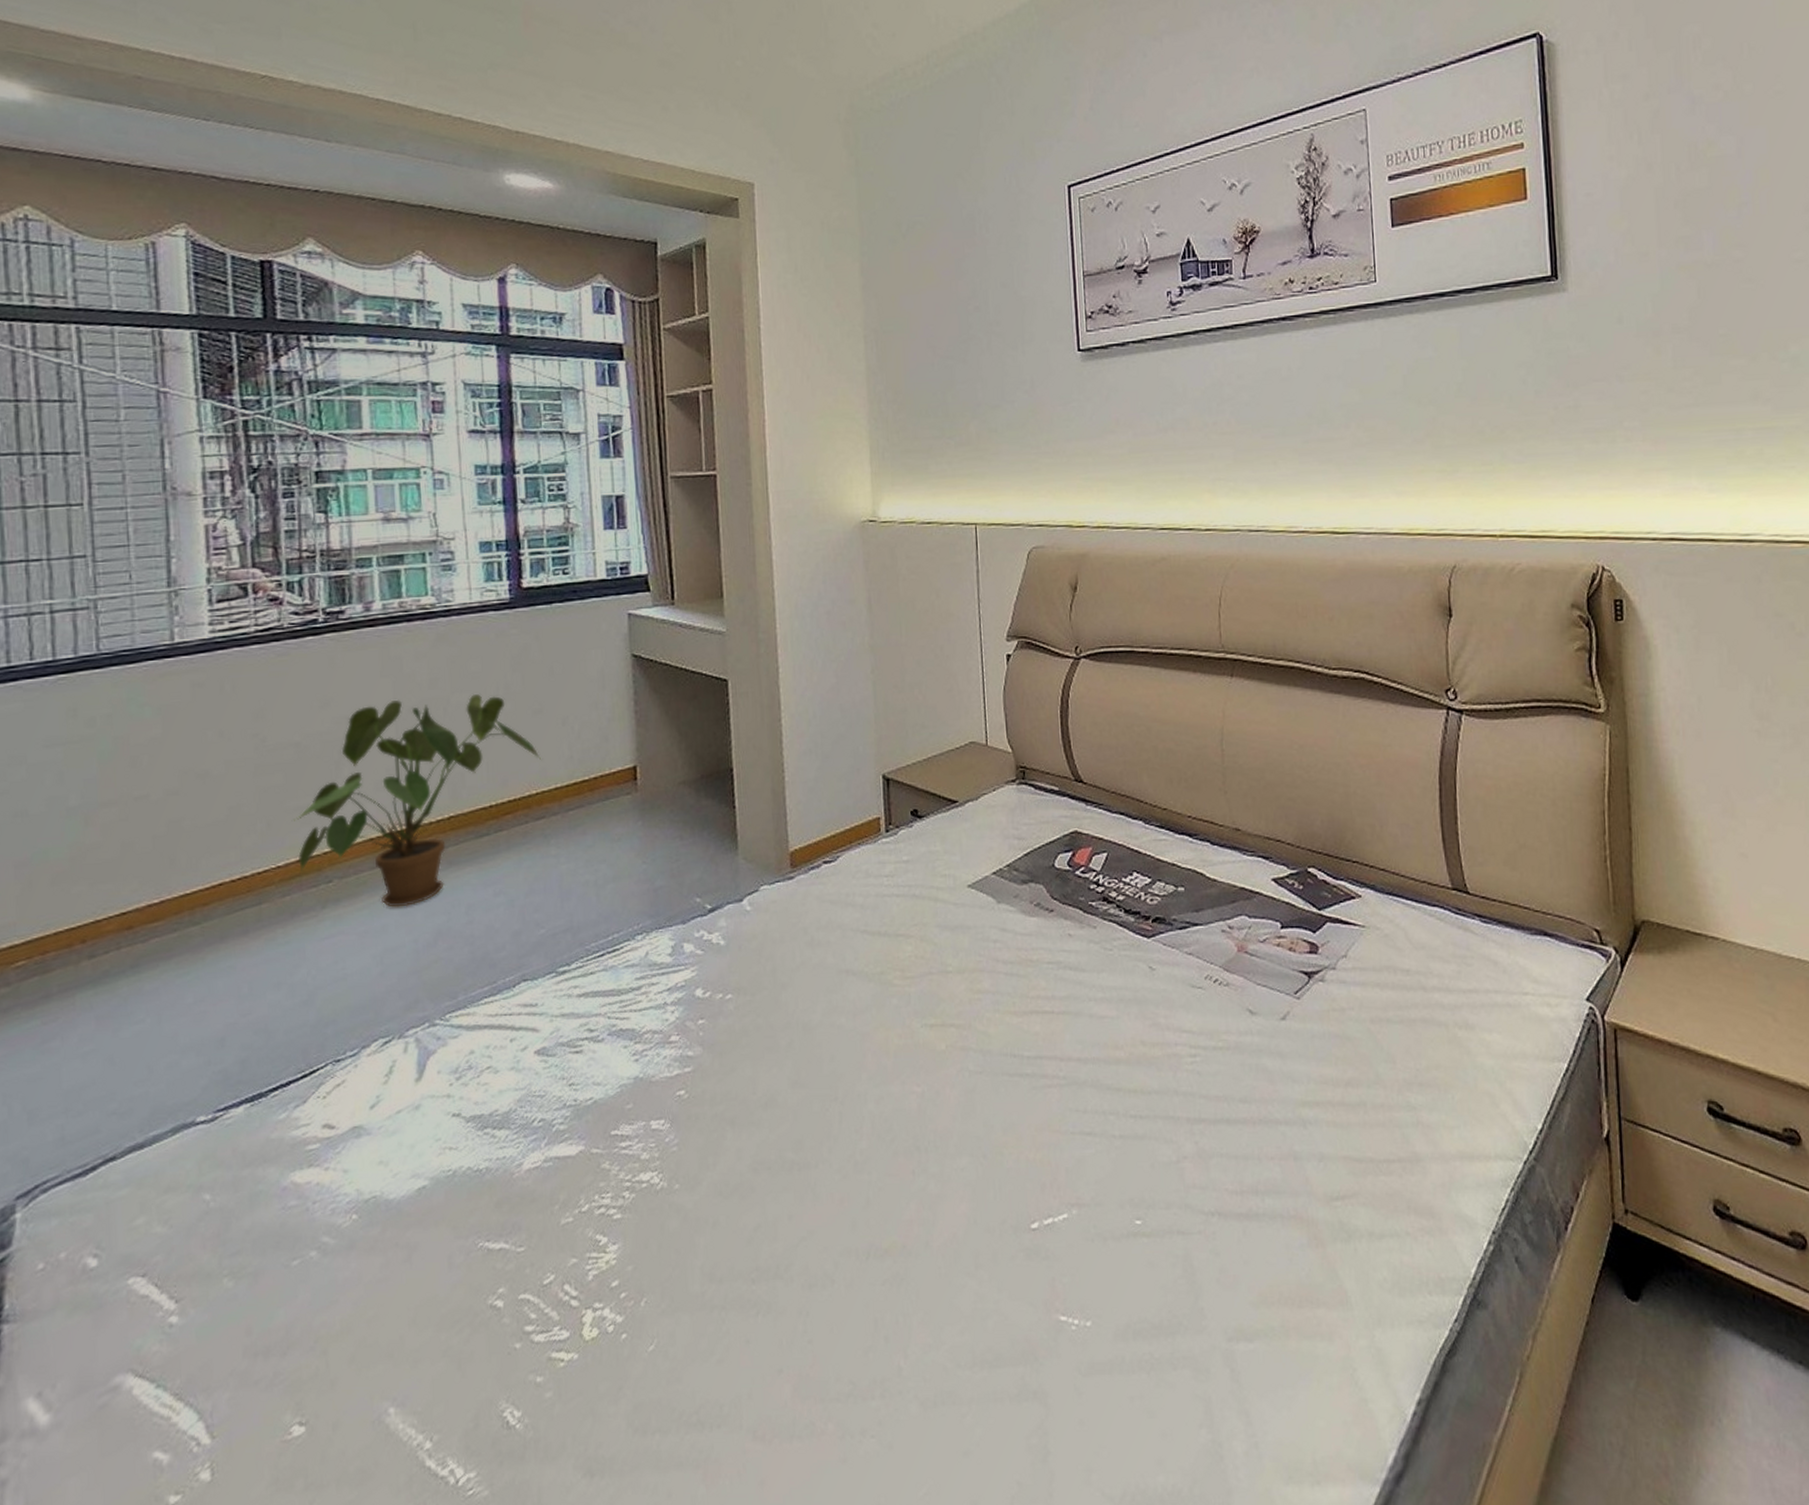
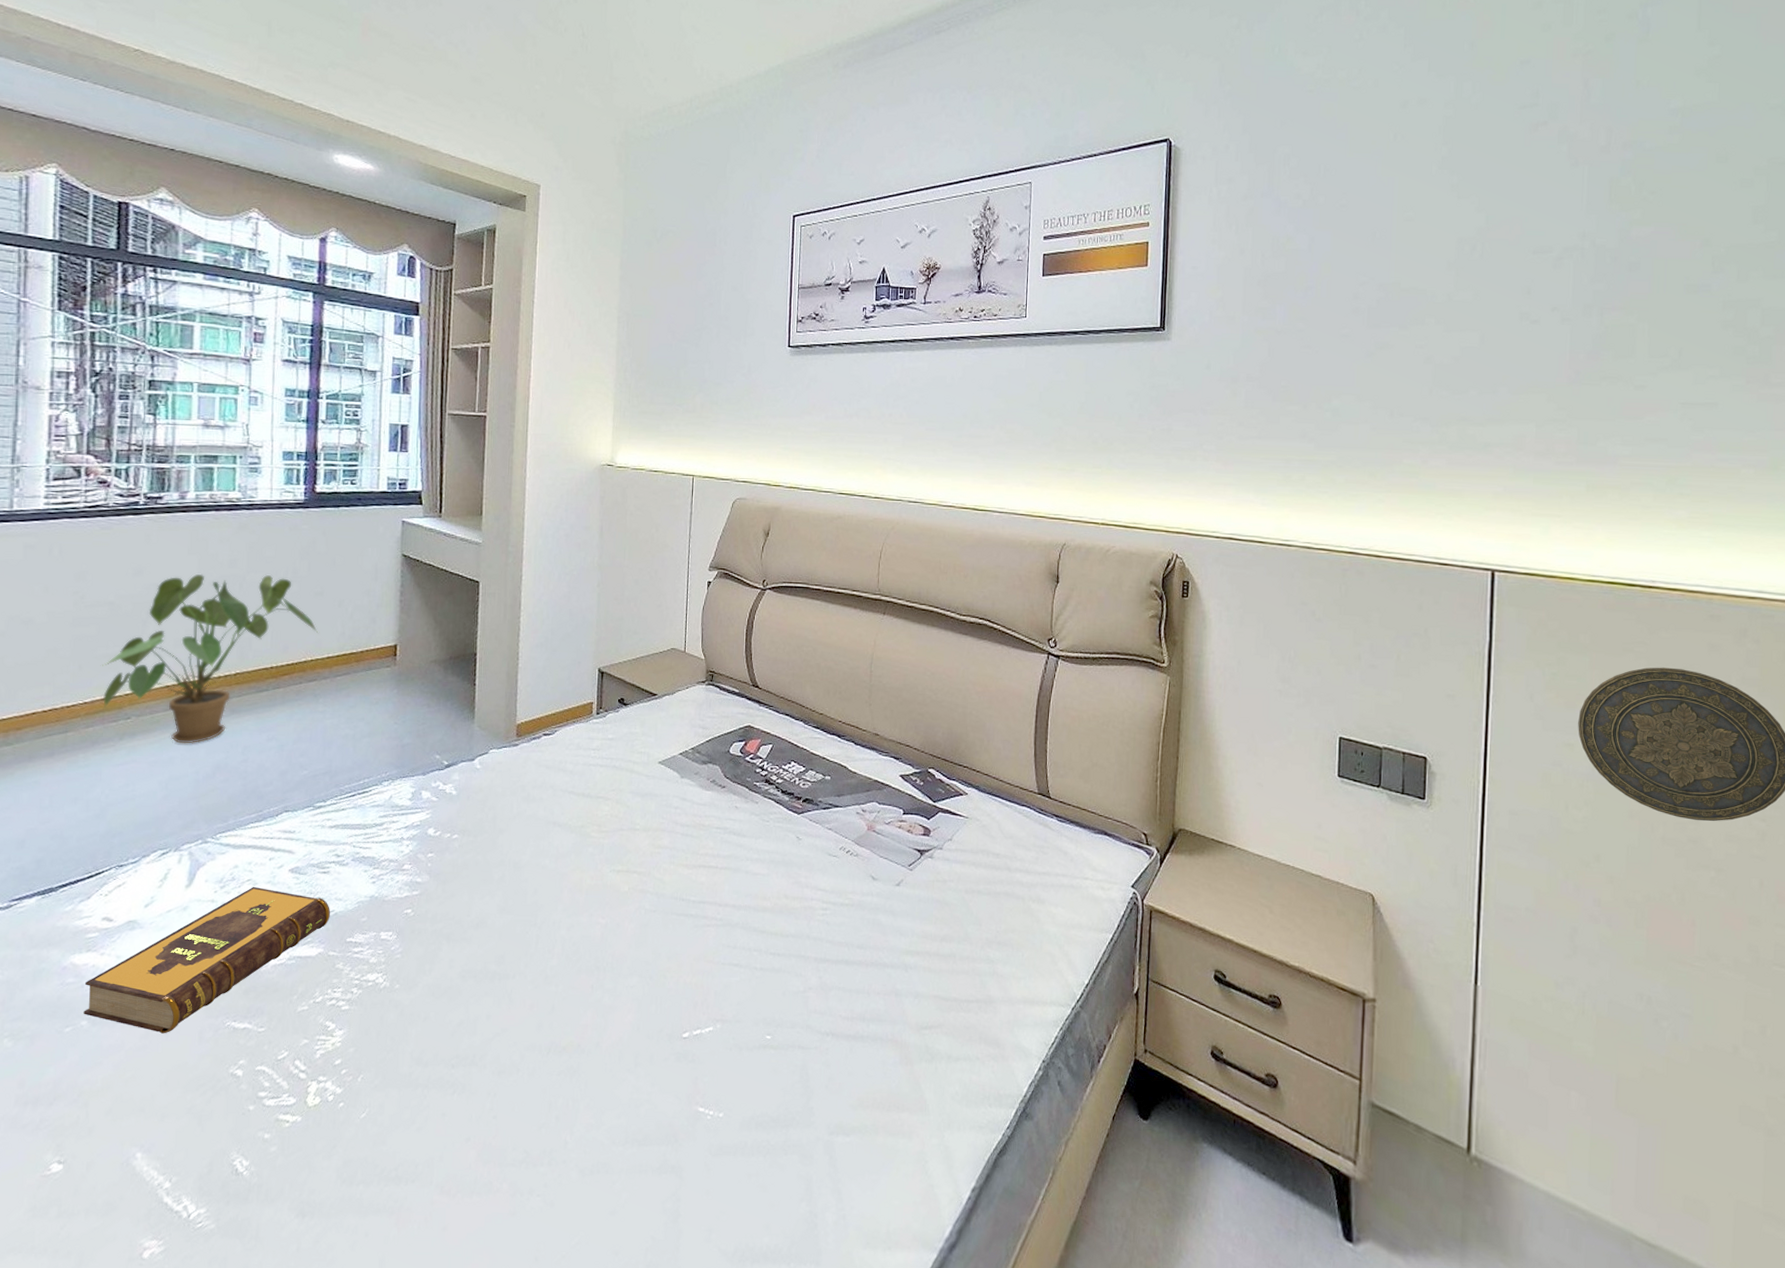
hardback book: none [309,1074,590,1261] -> present [83,886,331,1034]

